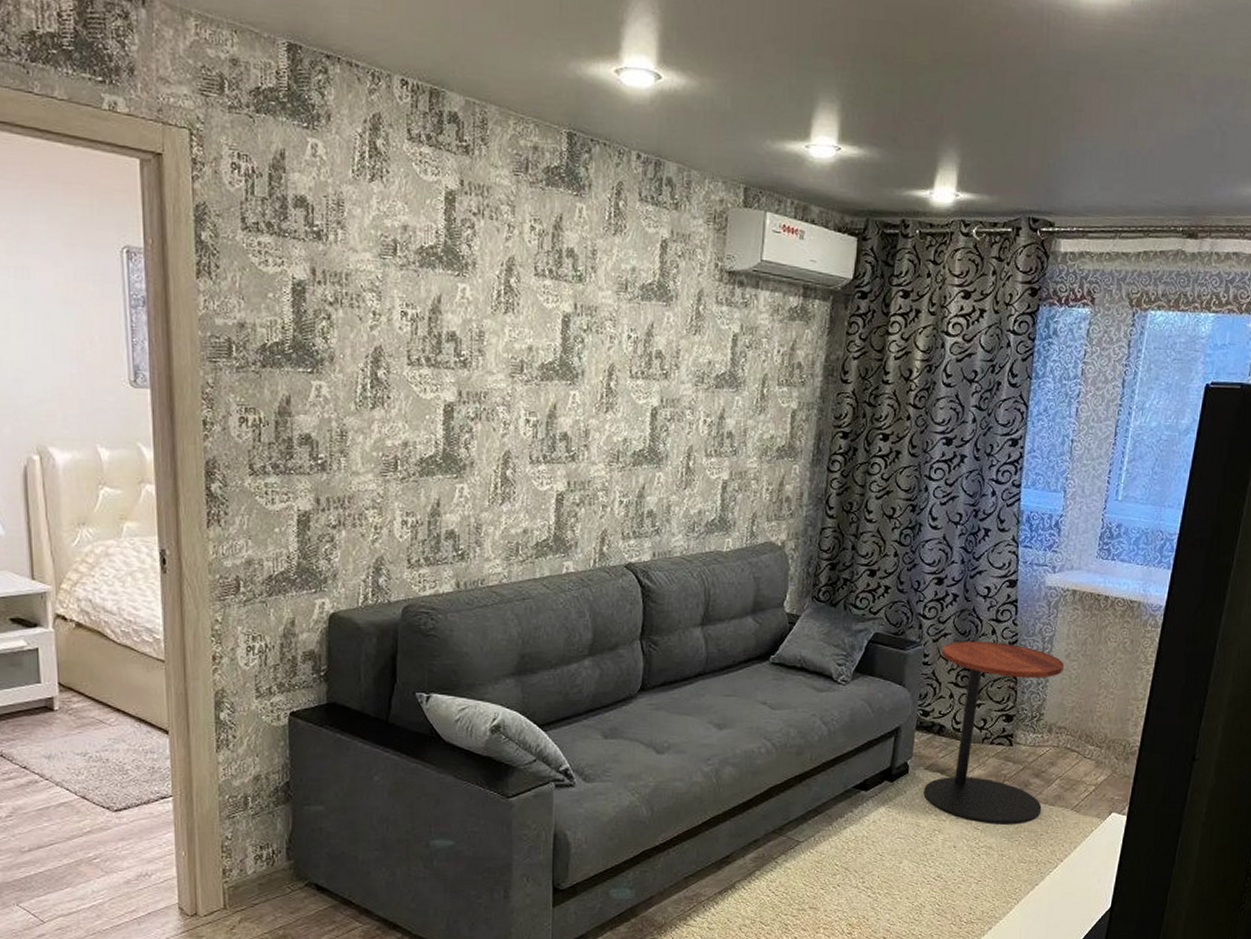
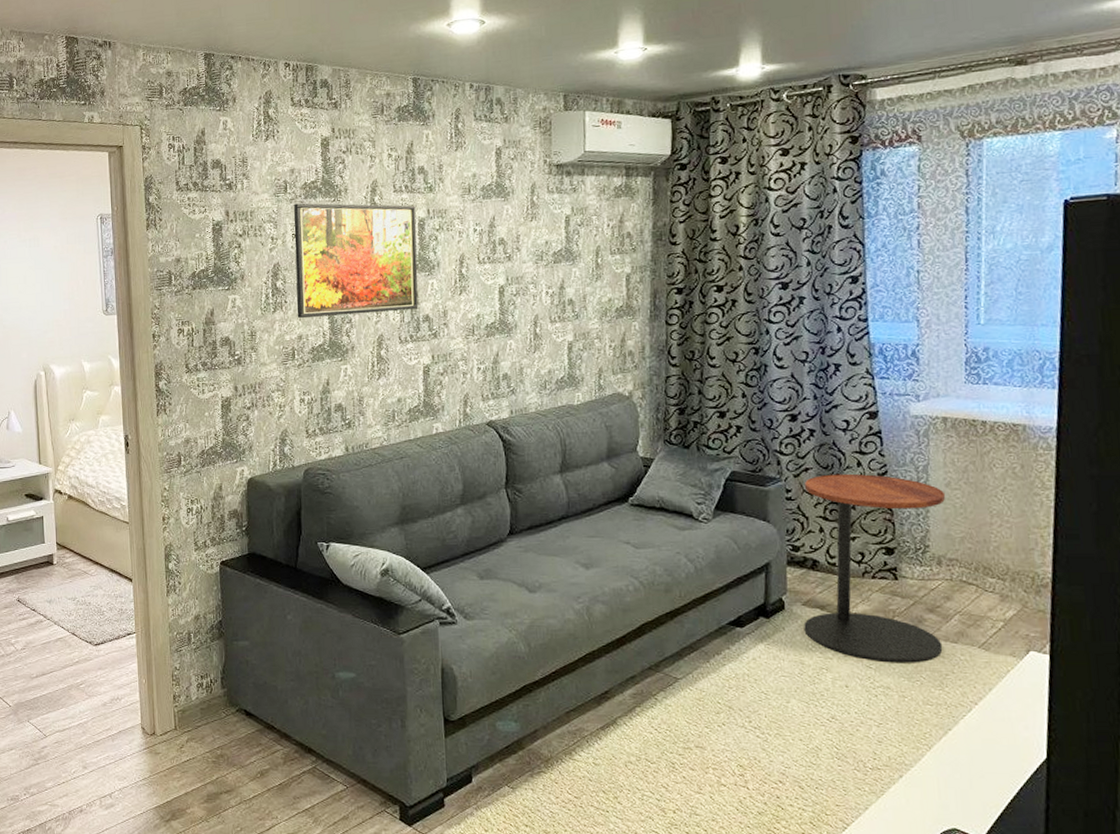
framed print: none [402,272,560,425] -> present [293,203,418,319]

